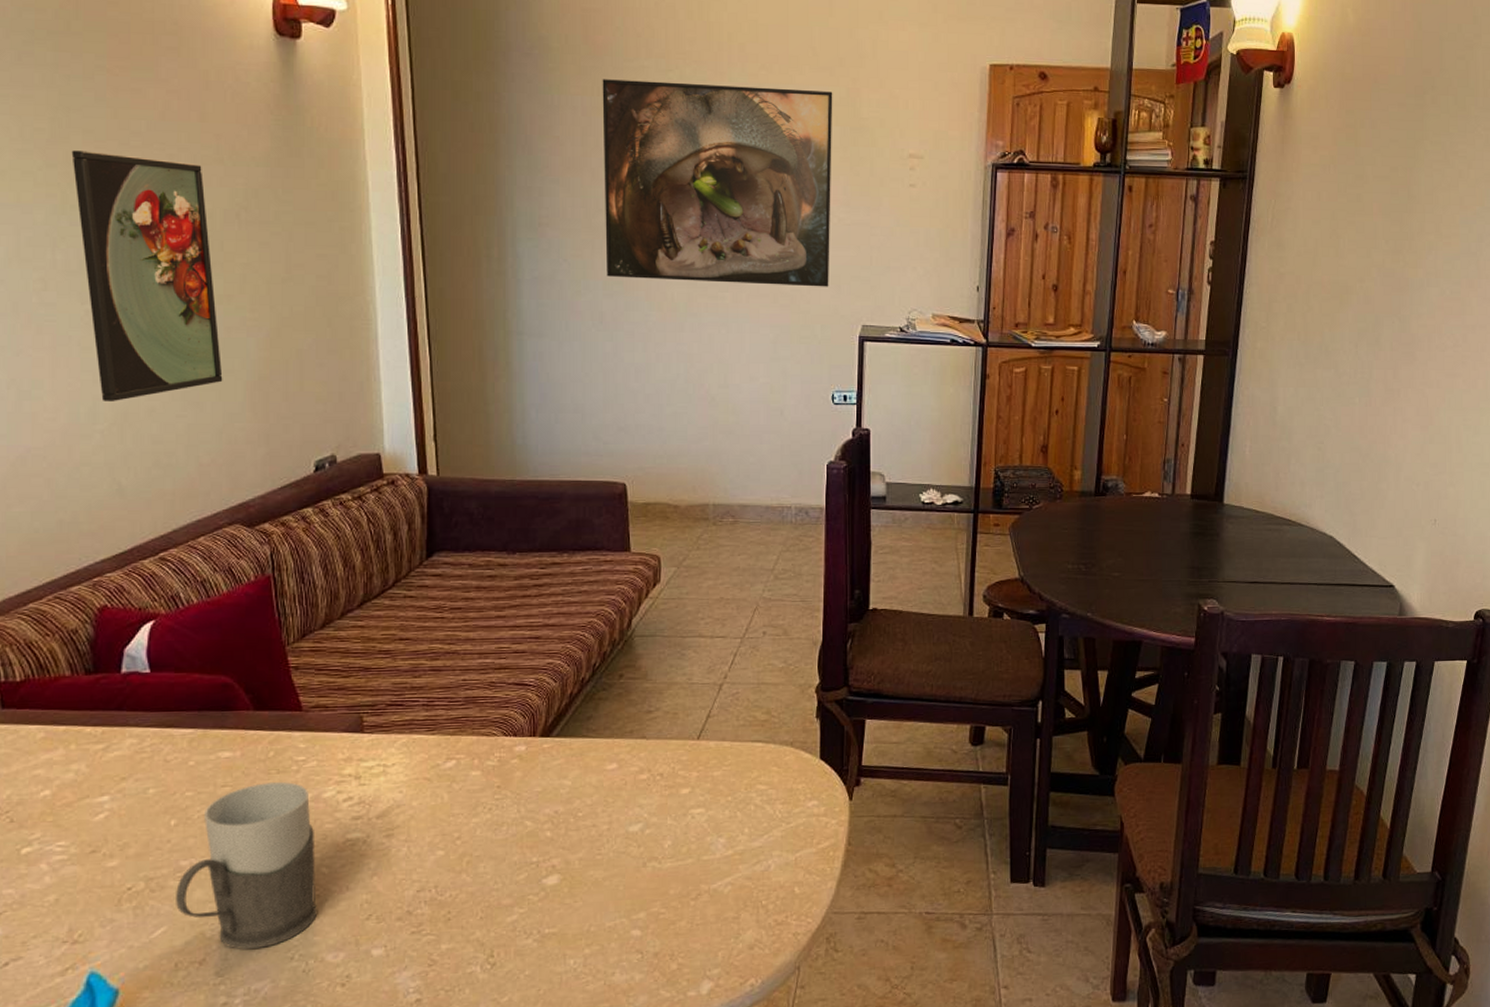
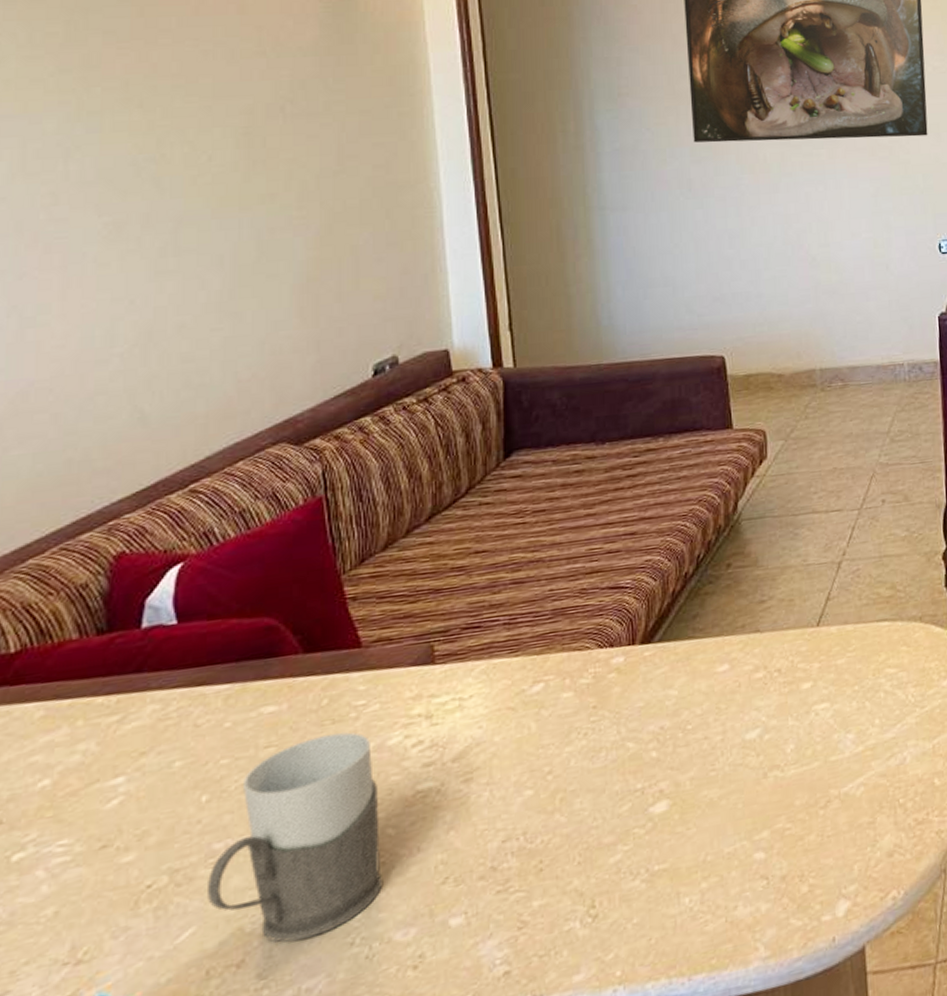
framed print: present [71,150,223,401] -> none [89,52,266,321]

